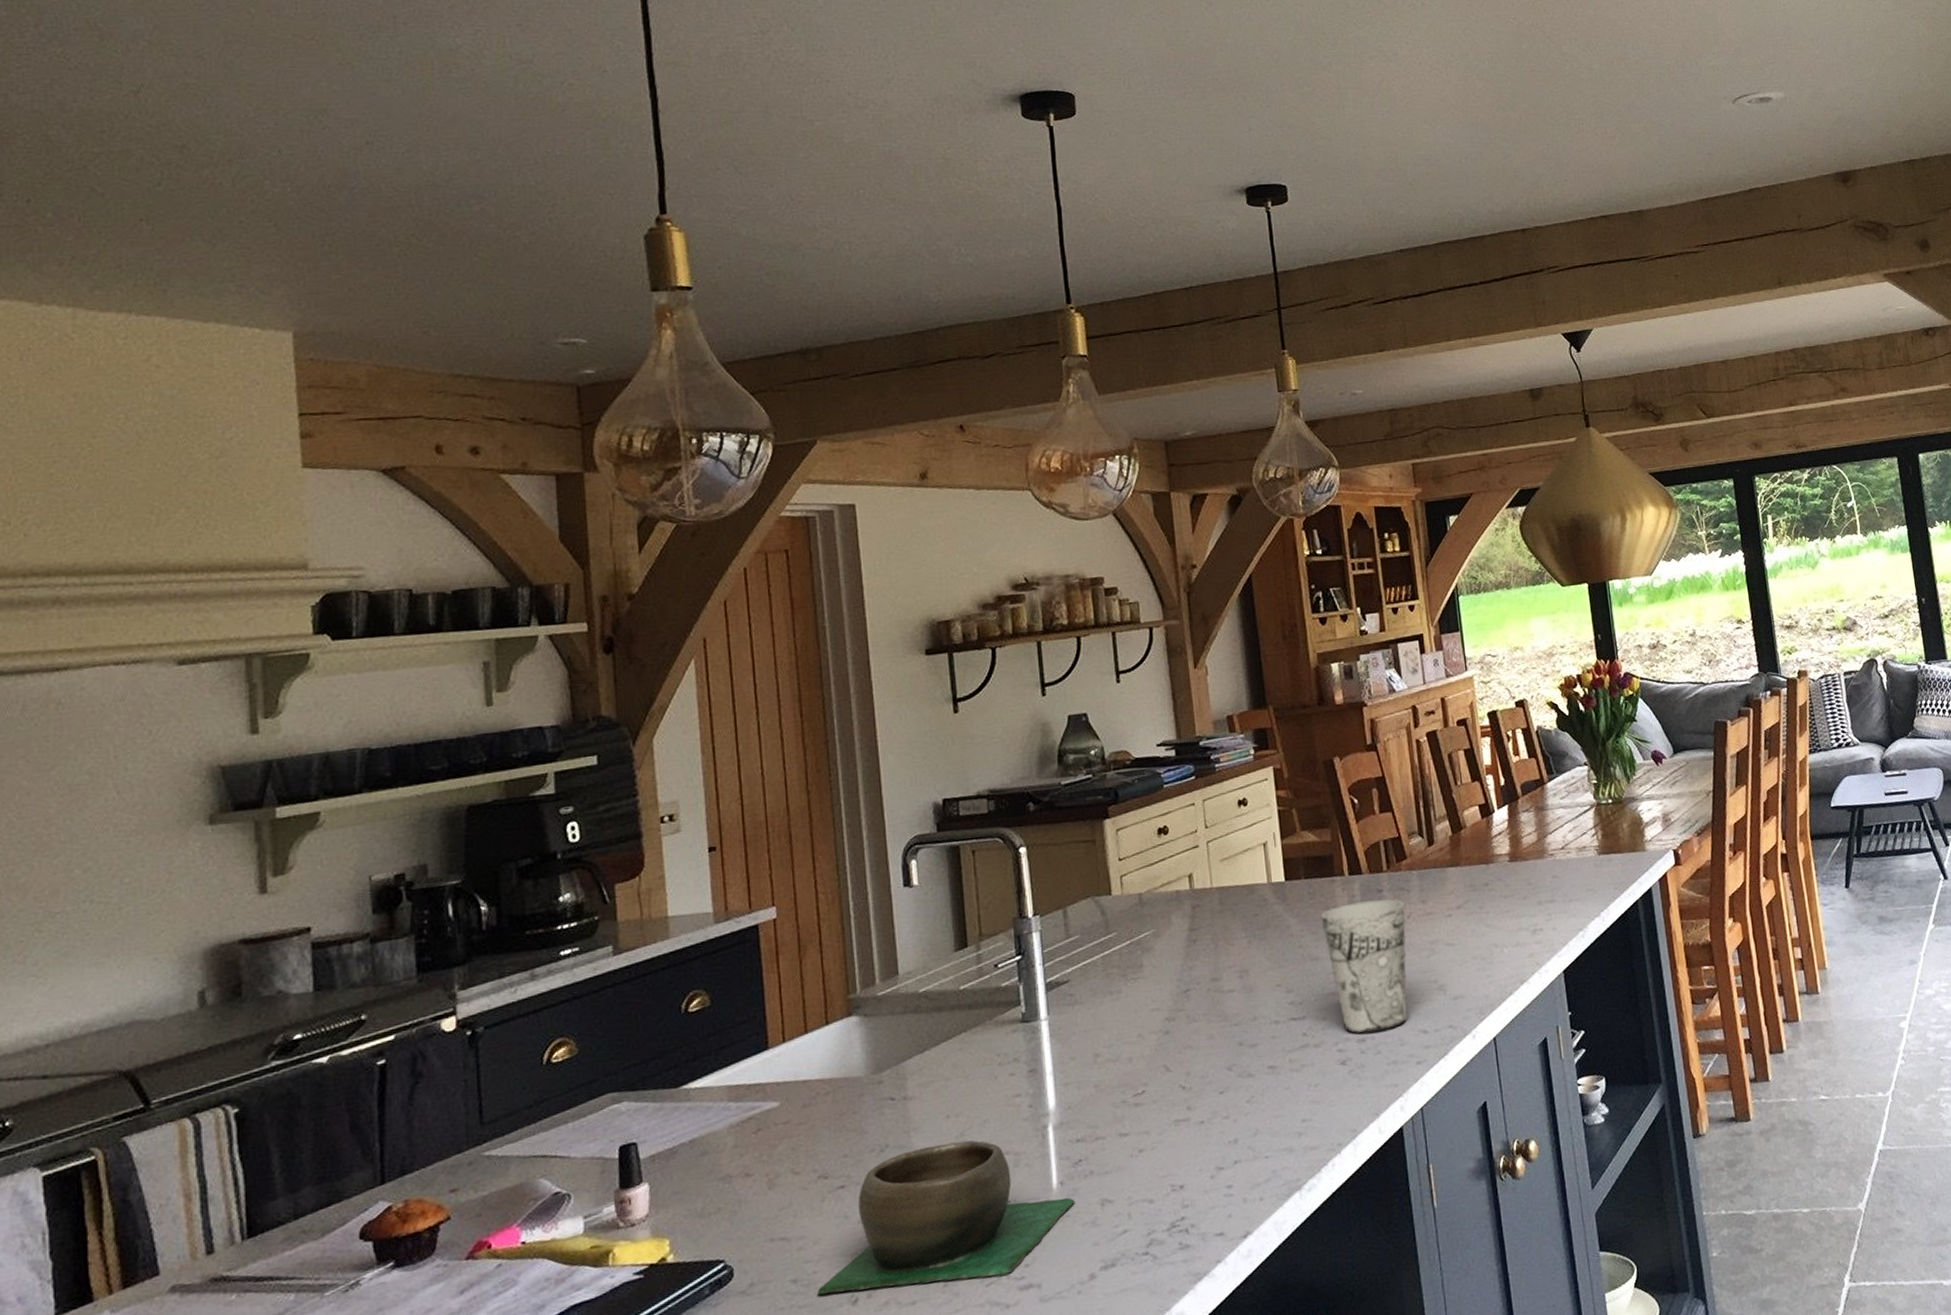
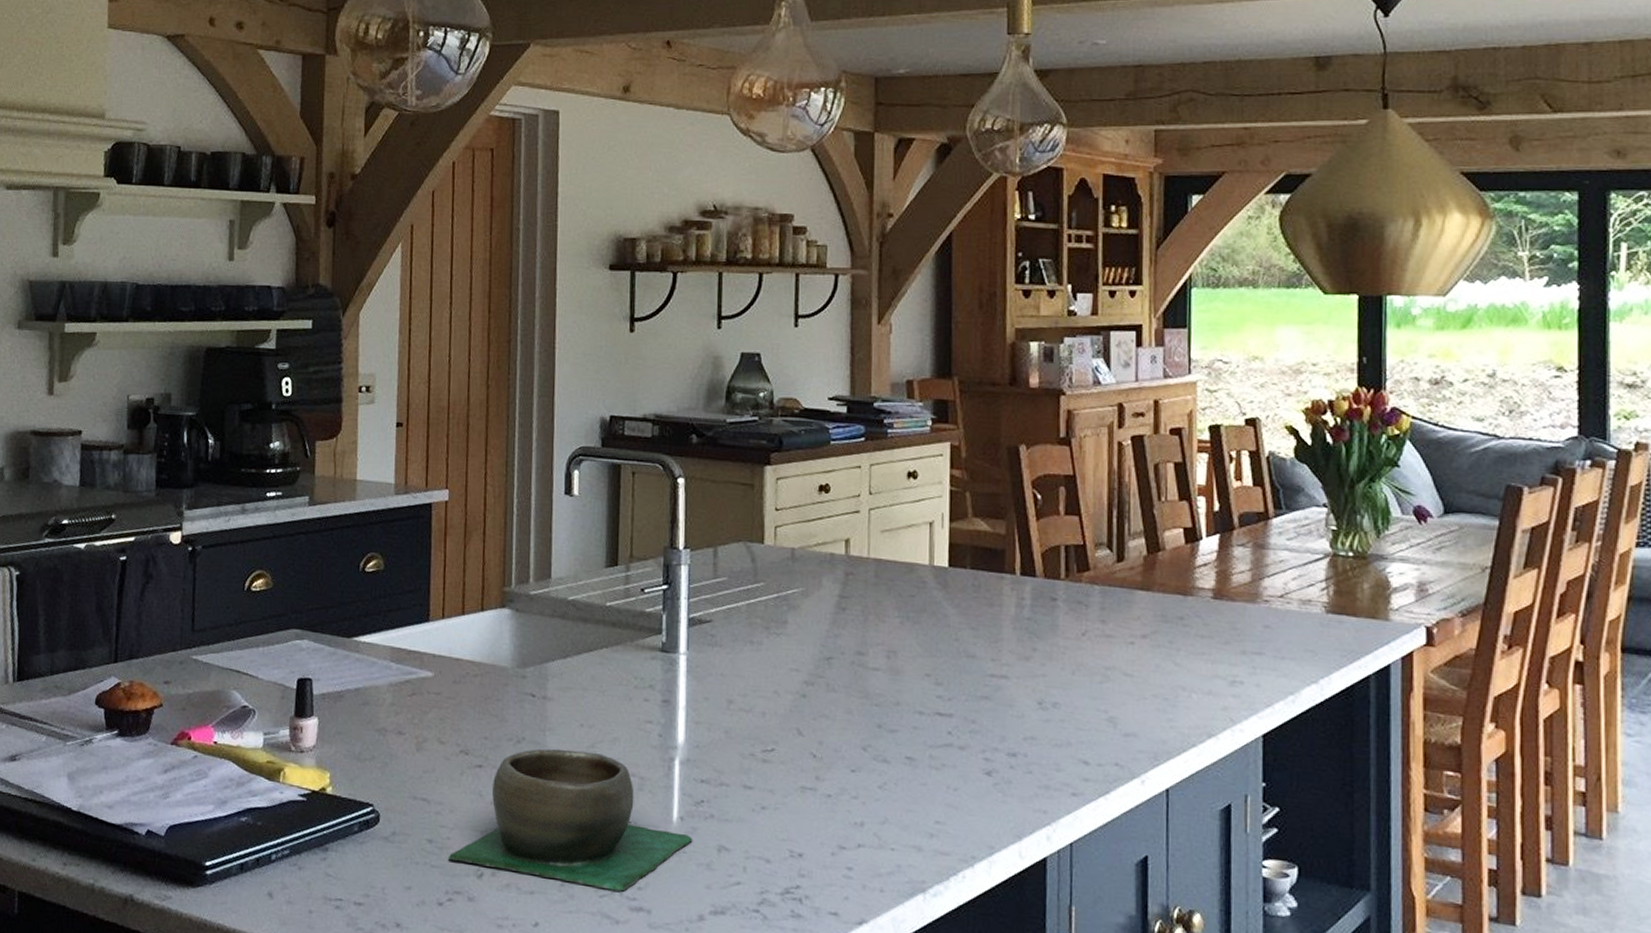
cup: present [1320,899,1407,1034] -> none [983,605,1081,751]

